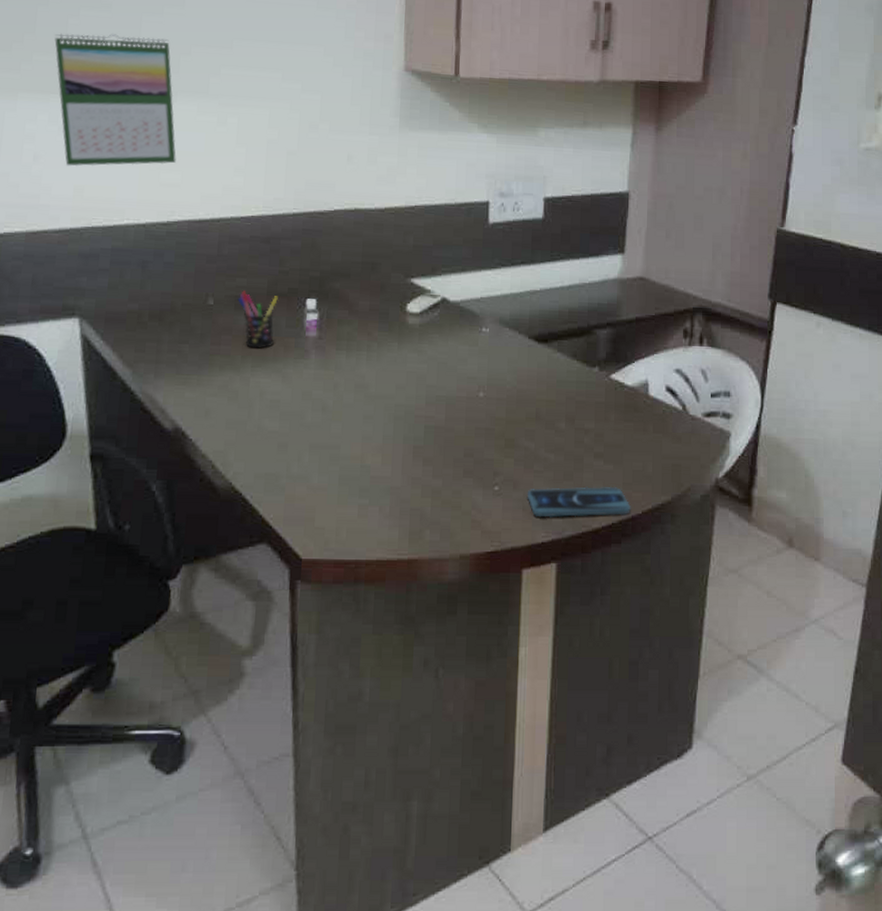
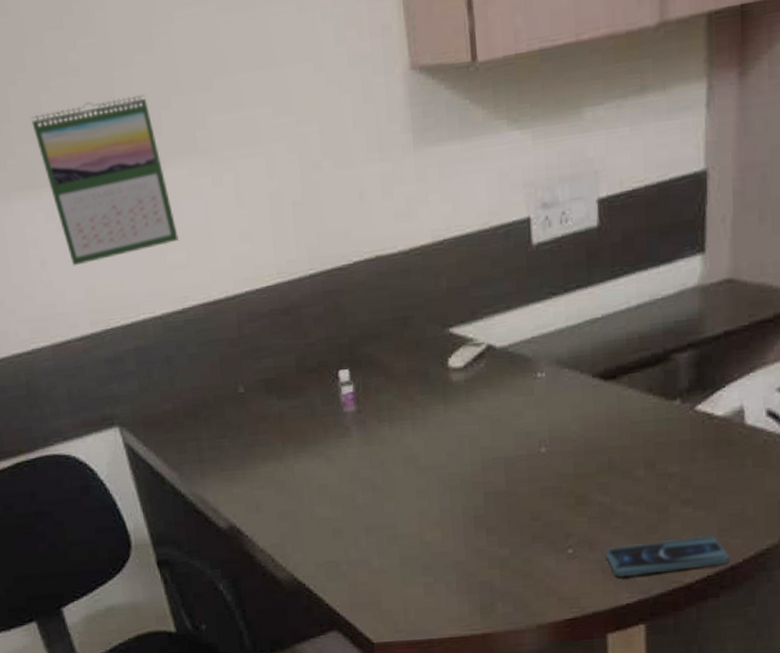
pen holder: present [237,290,278,349] -> none [267,372,312,434]

